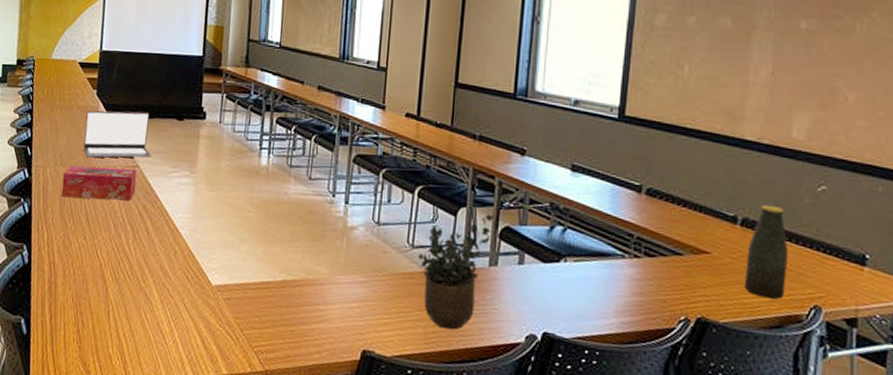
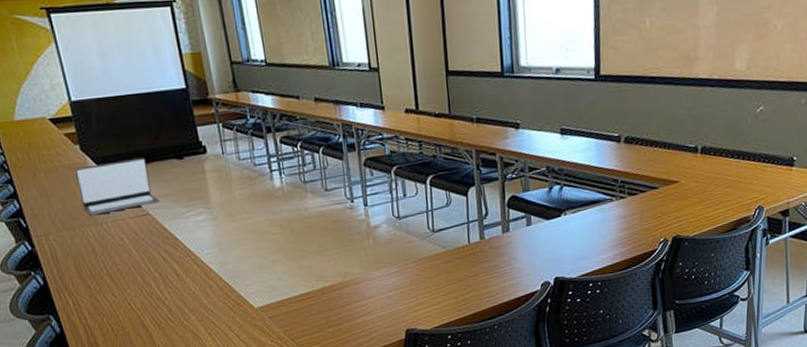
tissue box: present [61,165,137,201] -> none [69,217,153,261]
potted plant: present [418,214,495,330] -> none [440,188,501,295]
bottle: present [744,204,789,299] -> none [706,131,738,209]

